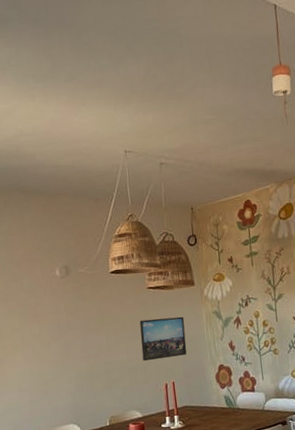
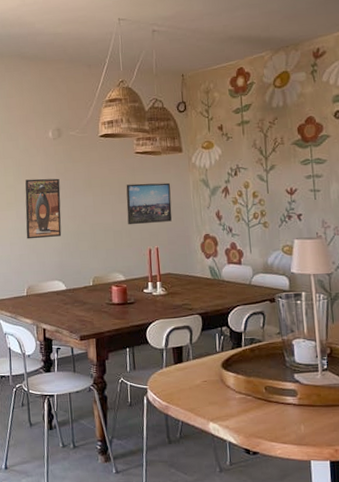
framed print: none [32,318,75,384] -> present [25,178,62,239]

